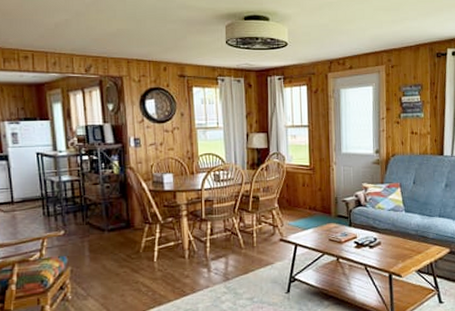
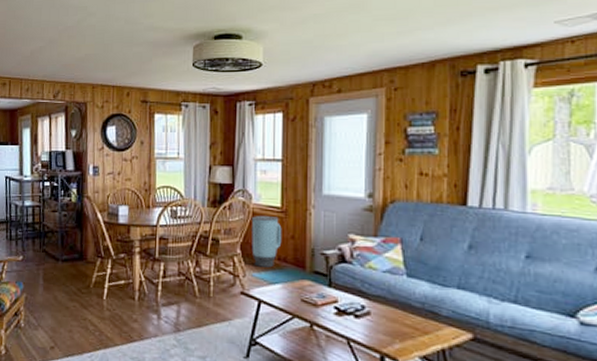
trash can: none [285,173,312,217] -> present [251,215,282,268]

